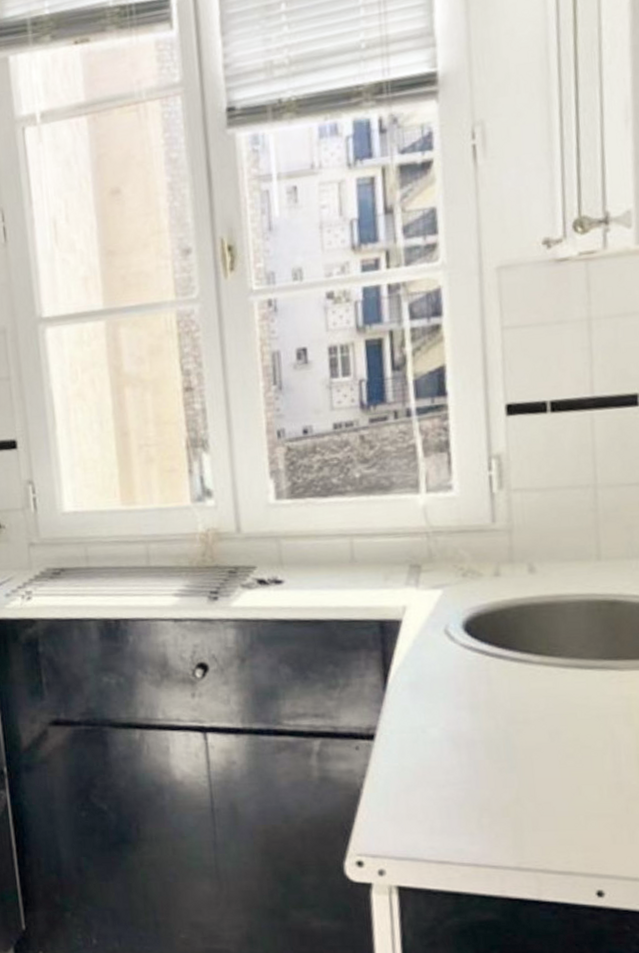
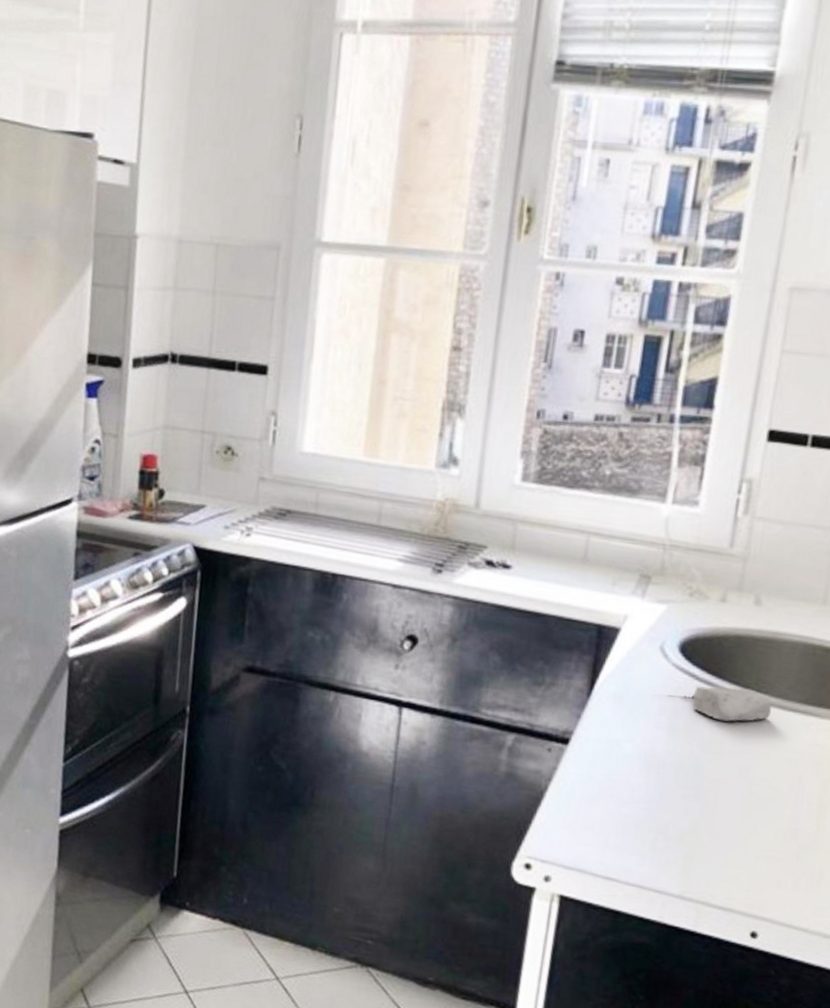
soap bar: none [486,654,570,691] -> present [691,686,772,722]

